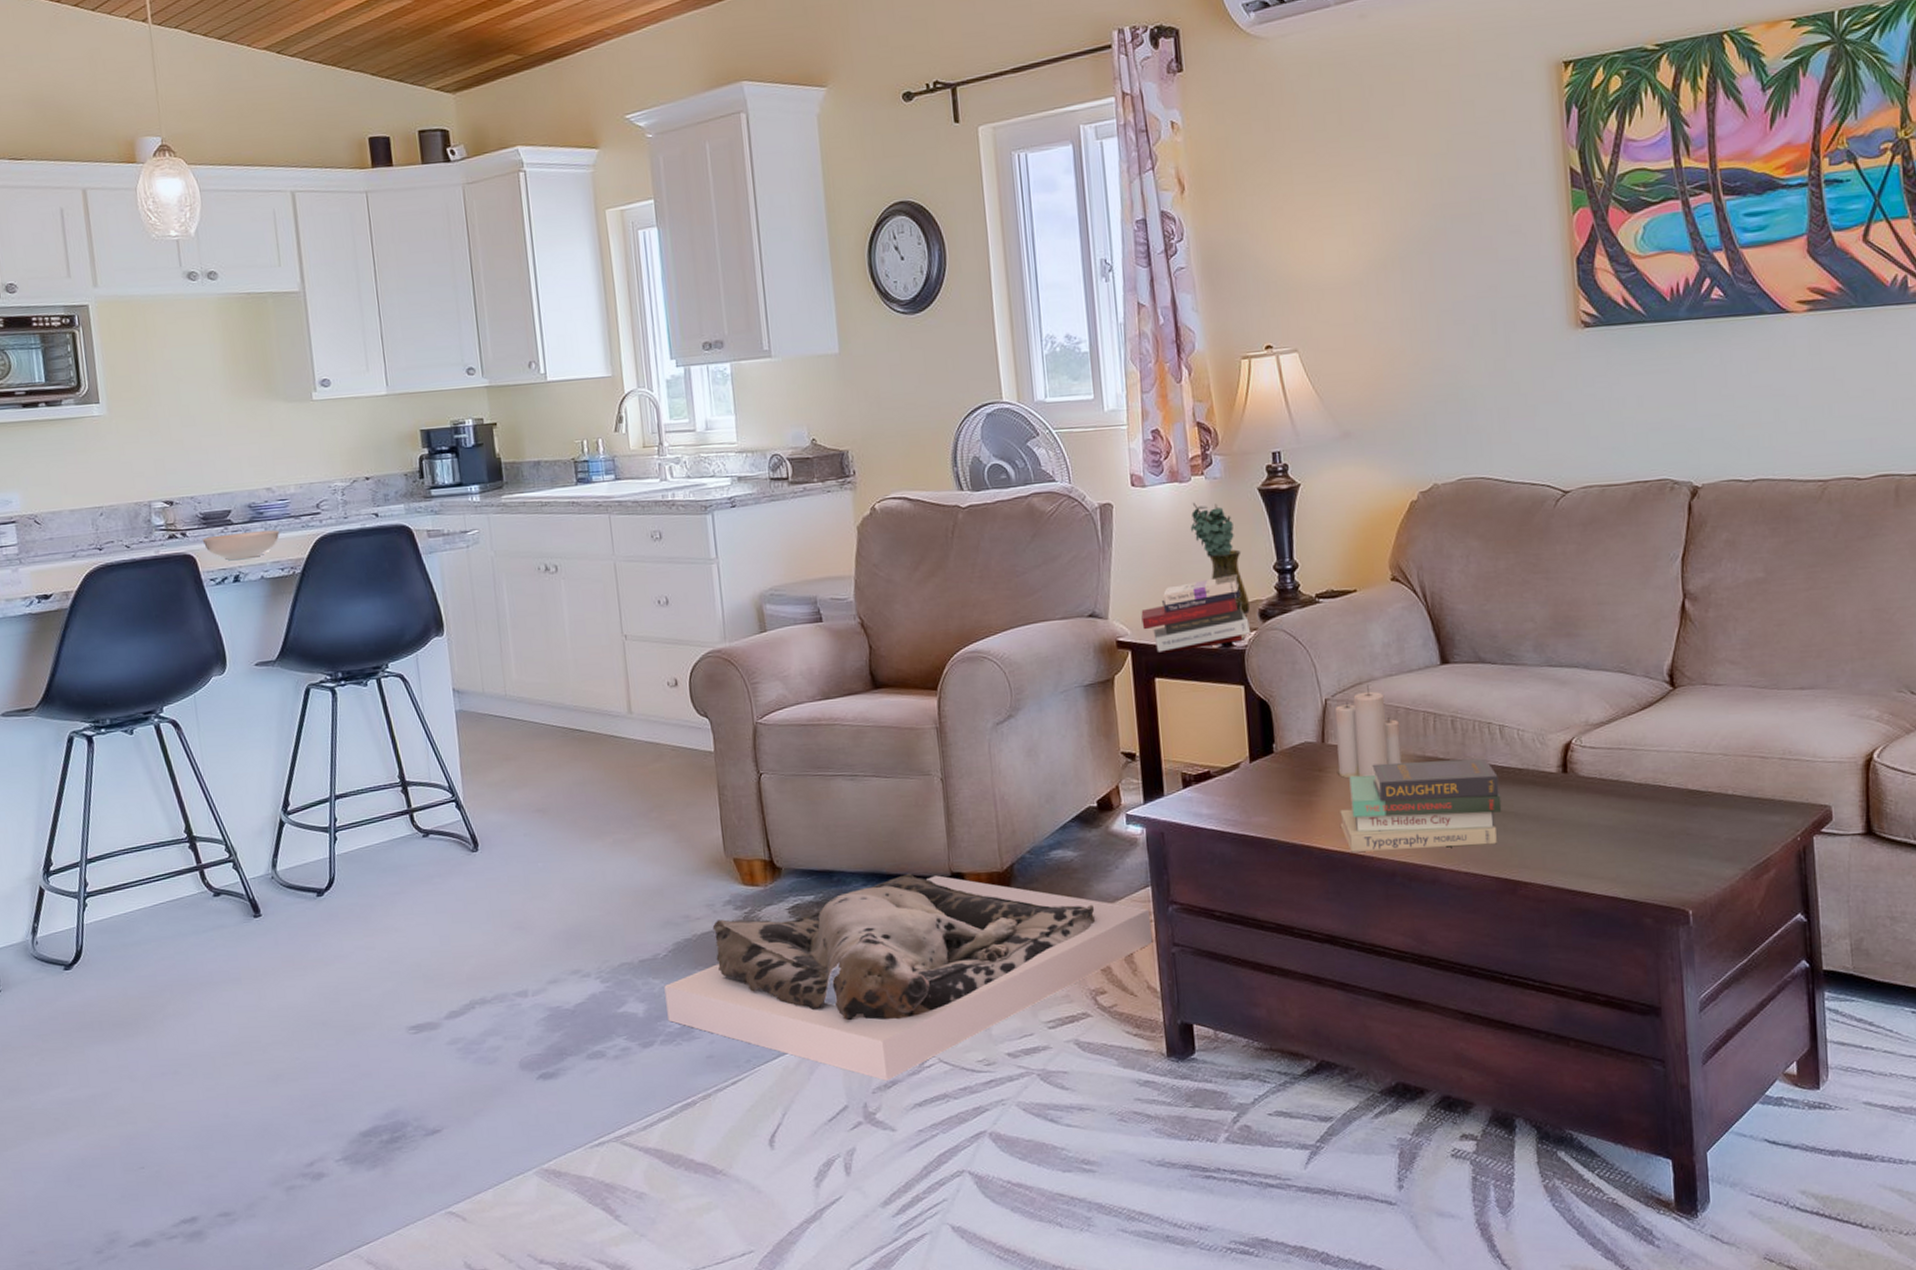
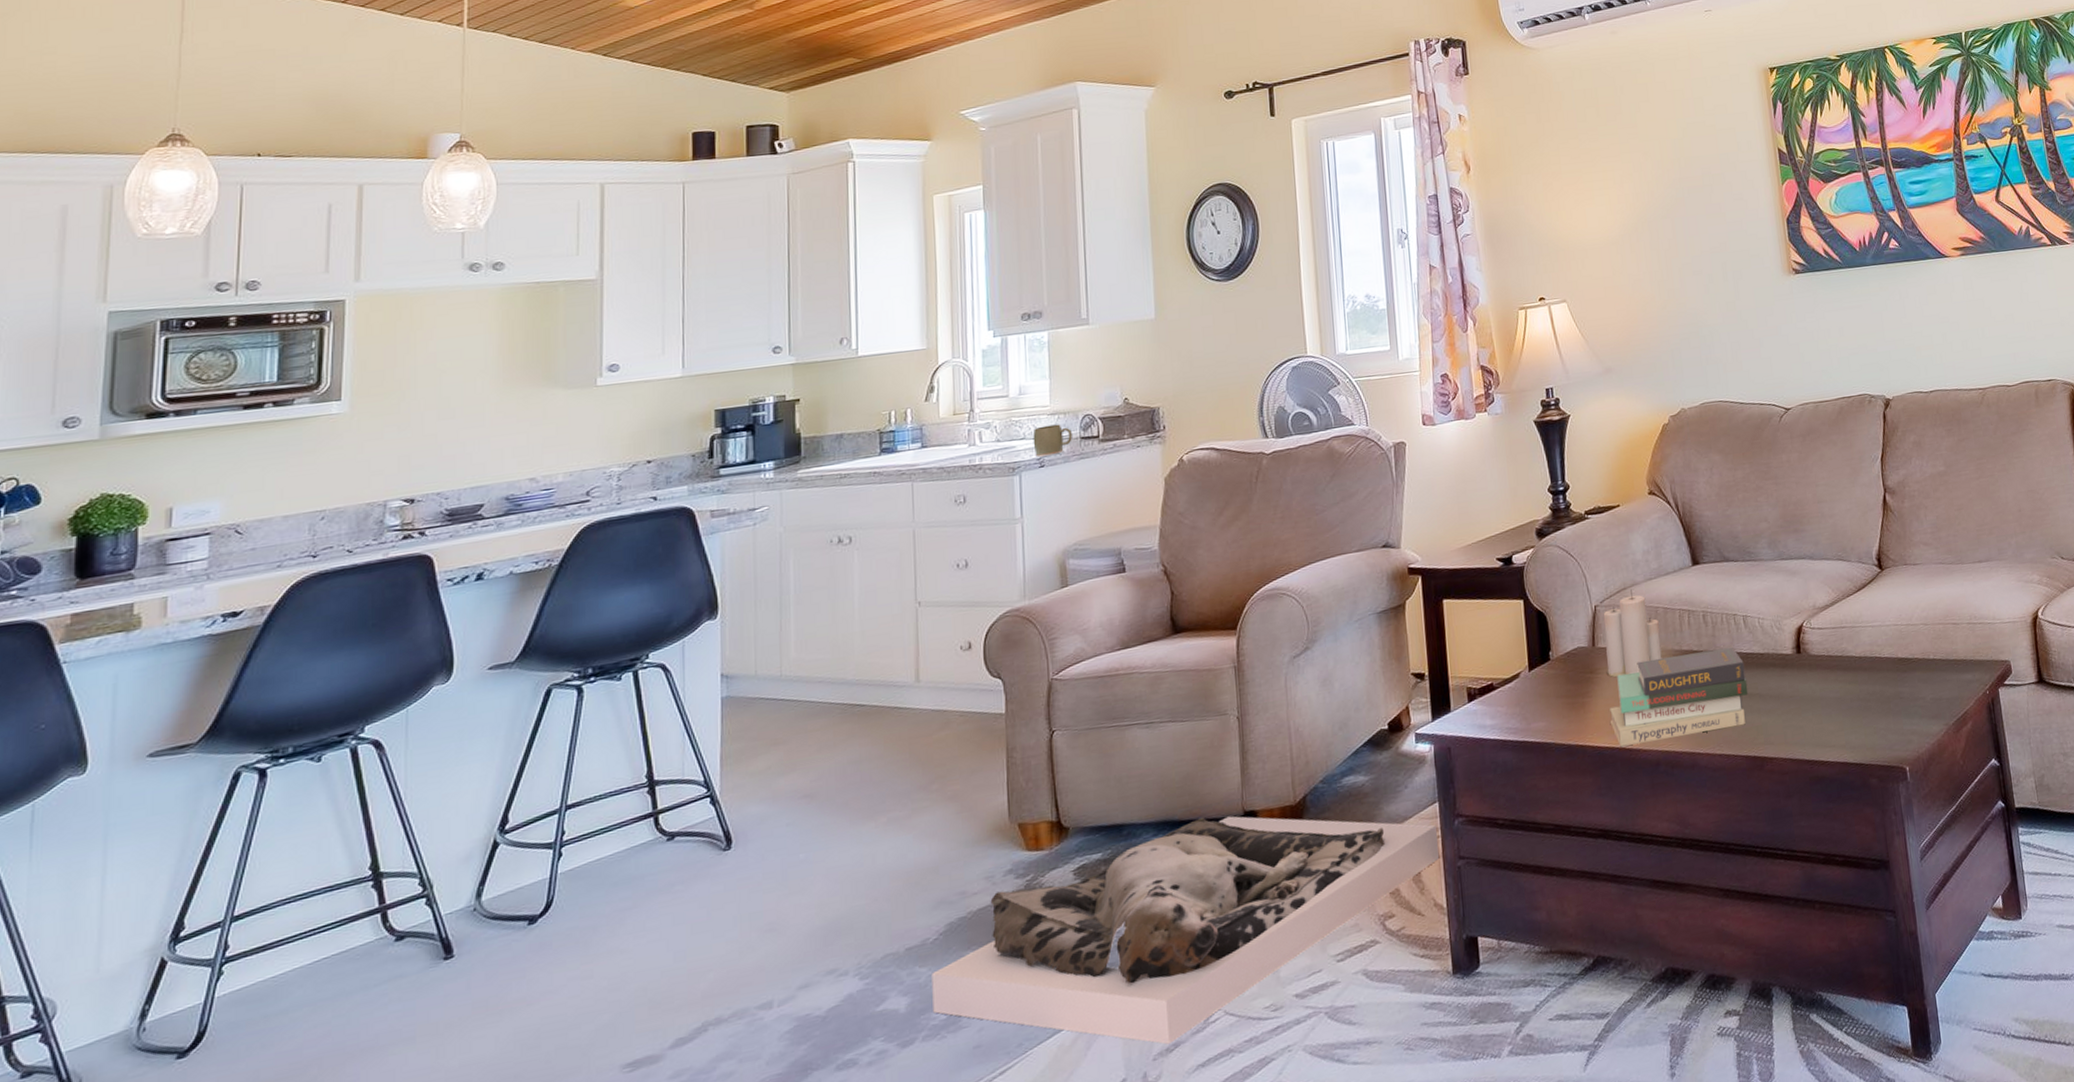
bowl: present [202,530,280,561] -> none [444,521,540,558]
mug: none [722,462,762,496] -> present [1032,424,1072,457]
books: present [1141,574,1250,653] -> none [1430,498,1528,576]
vase: present [1190,502,1250,618] -> none [1475,436,1528,537]

